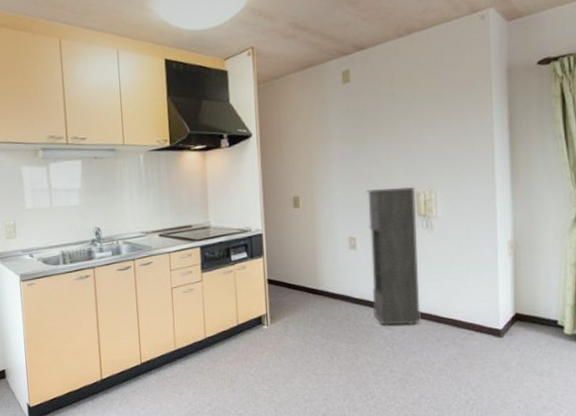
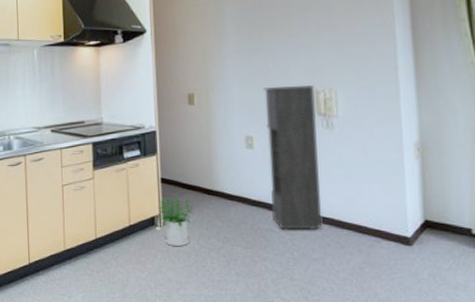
potted plant: none [265,296,298,343] -> present [158,196,193,246]

